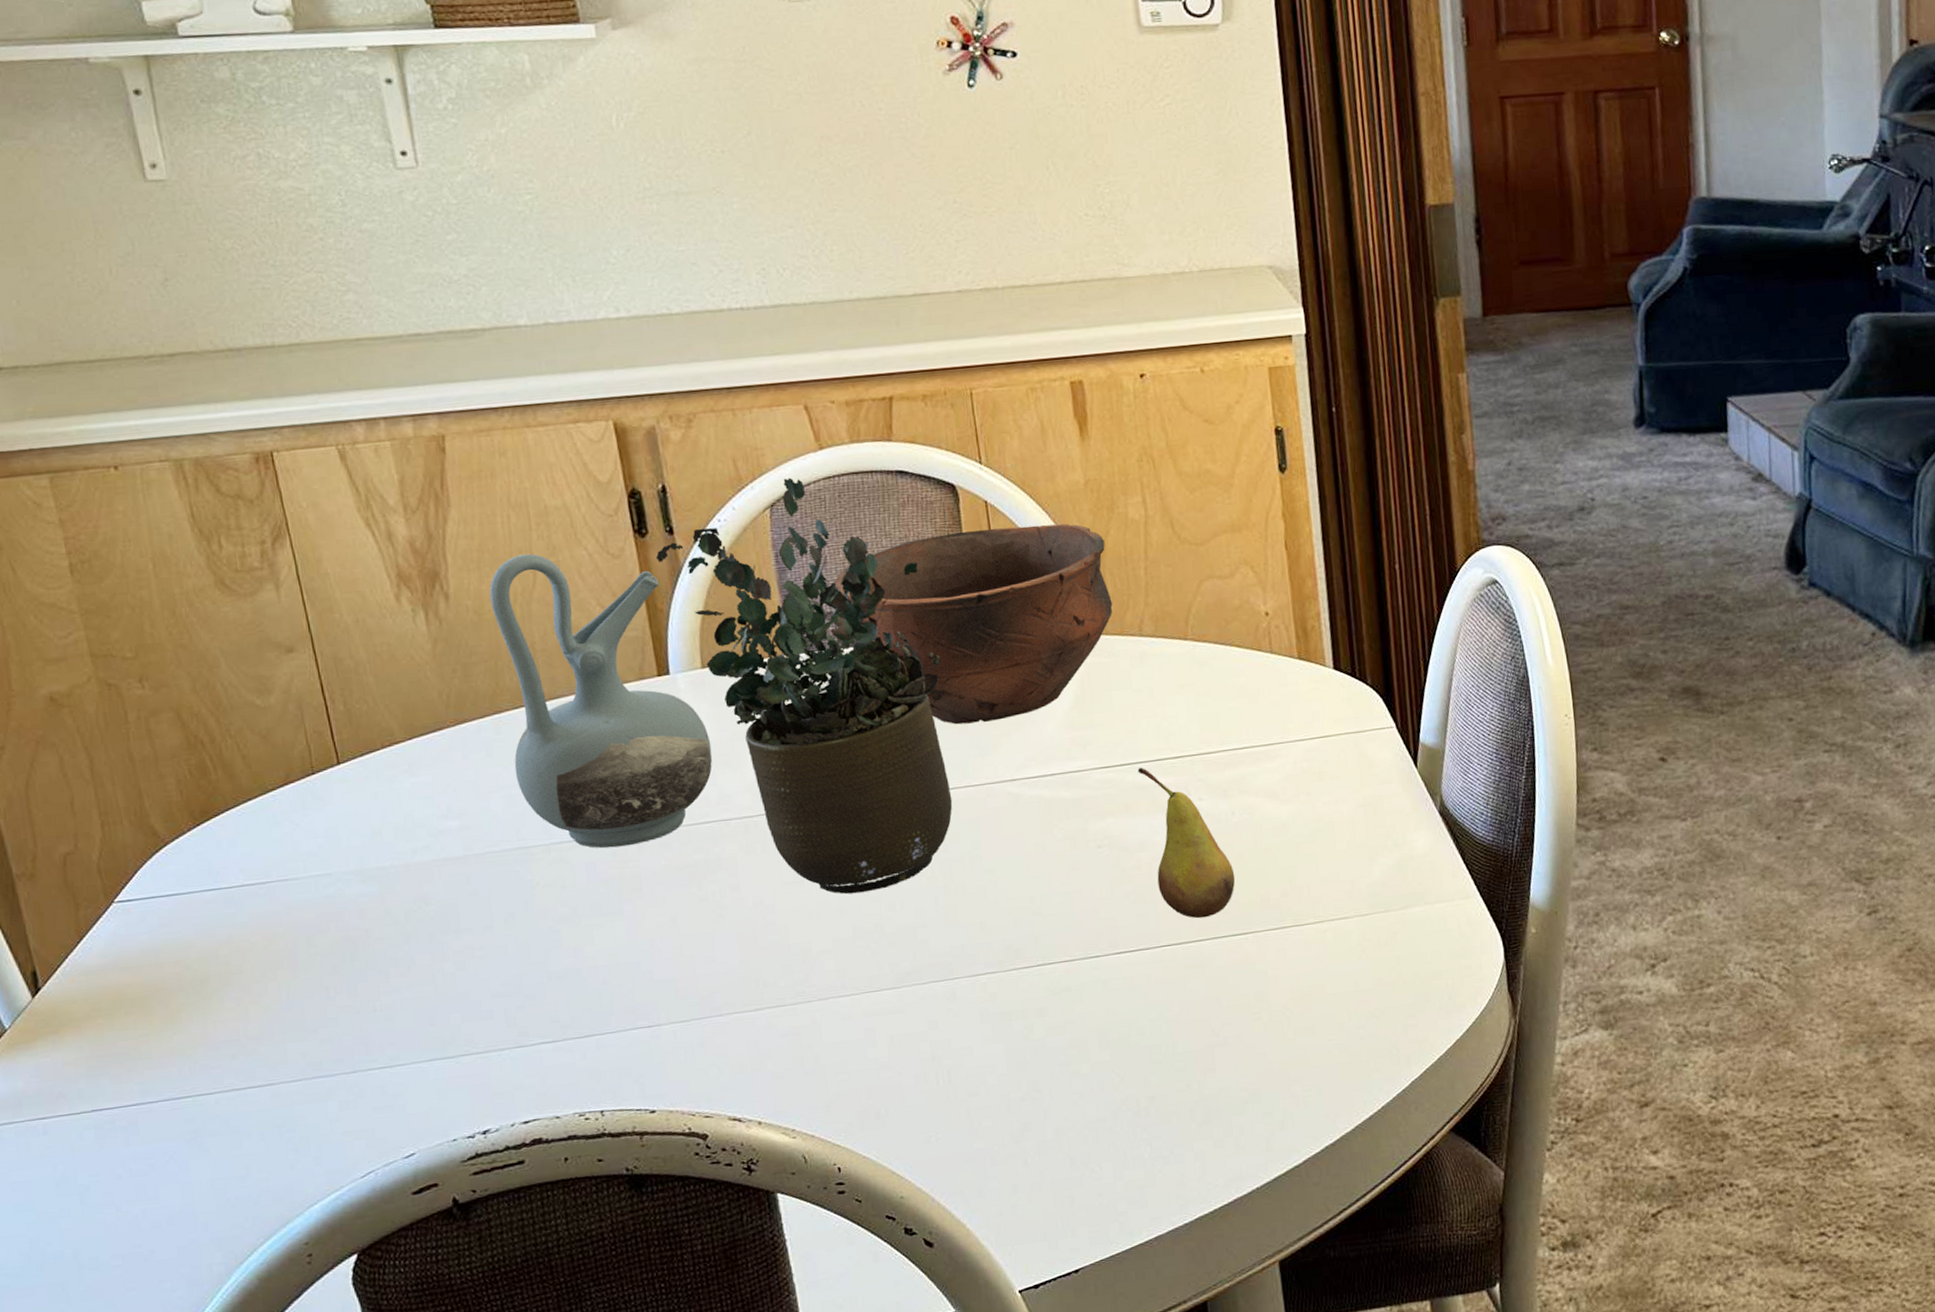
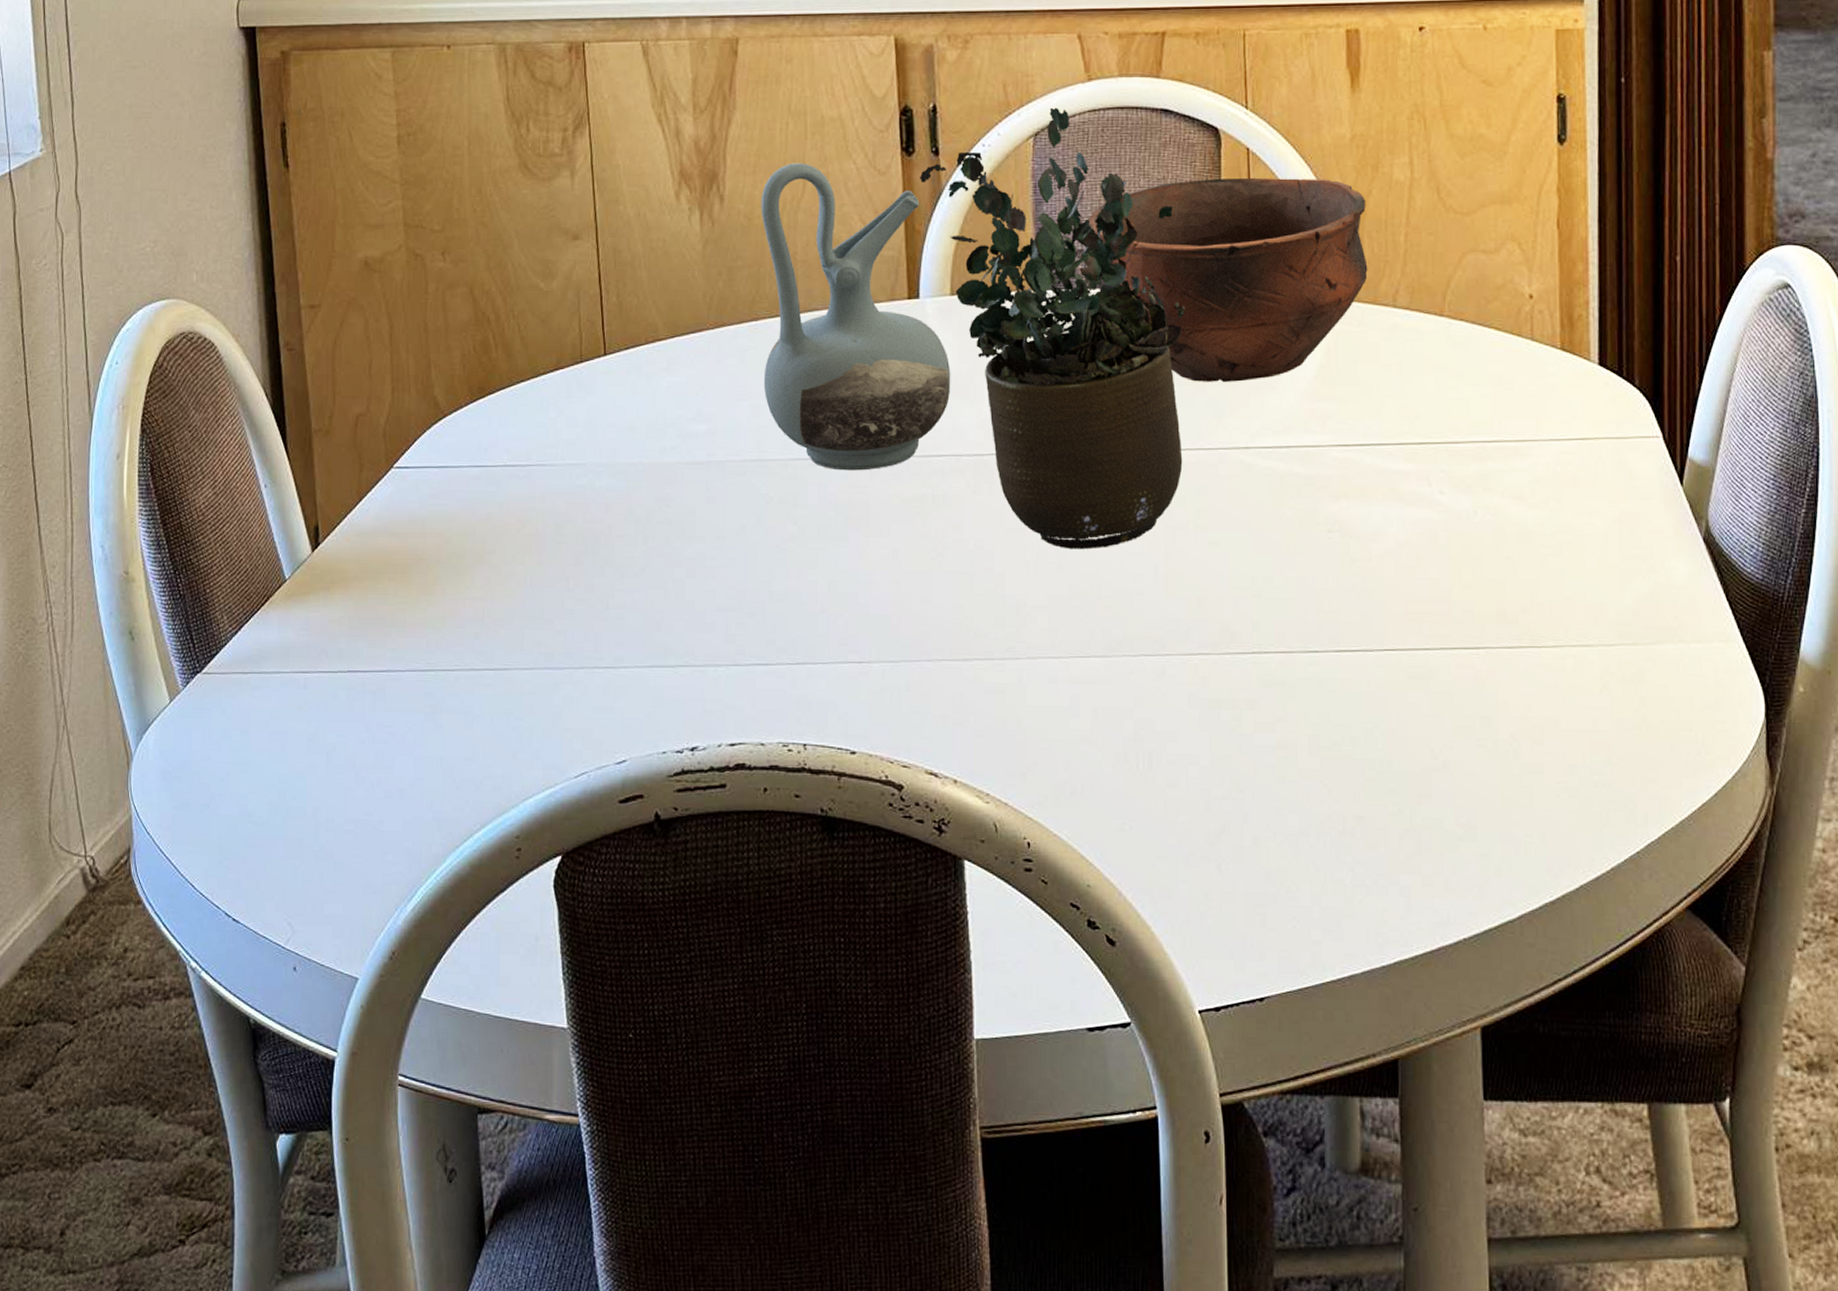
fruit: present [1137,768,1236,919] -> none [1377,450,1471,625]

